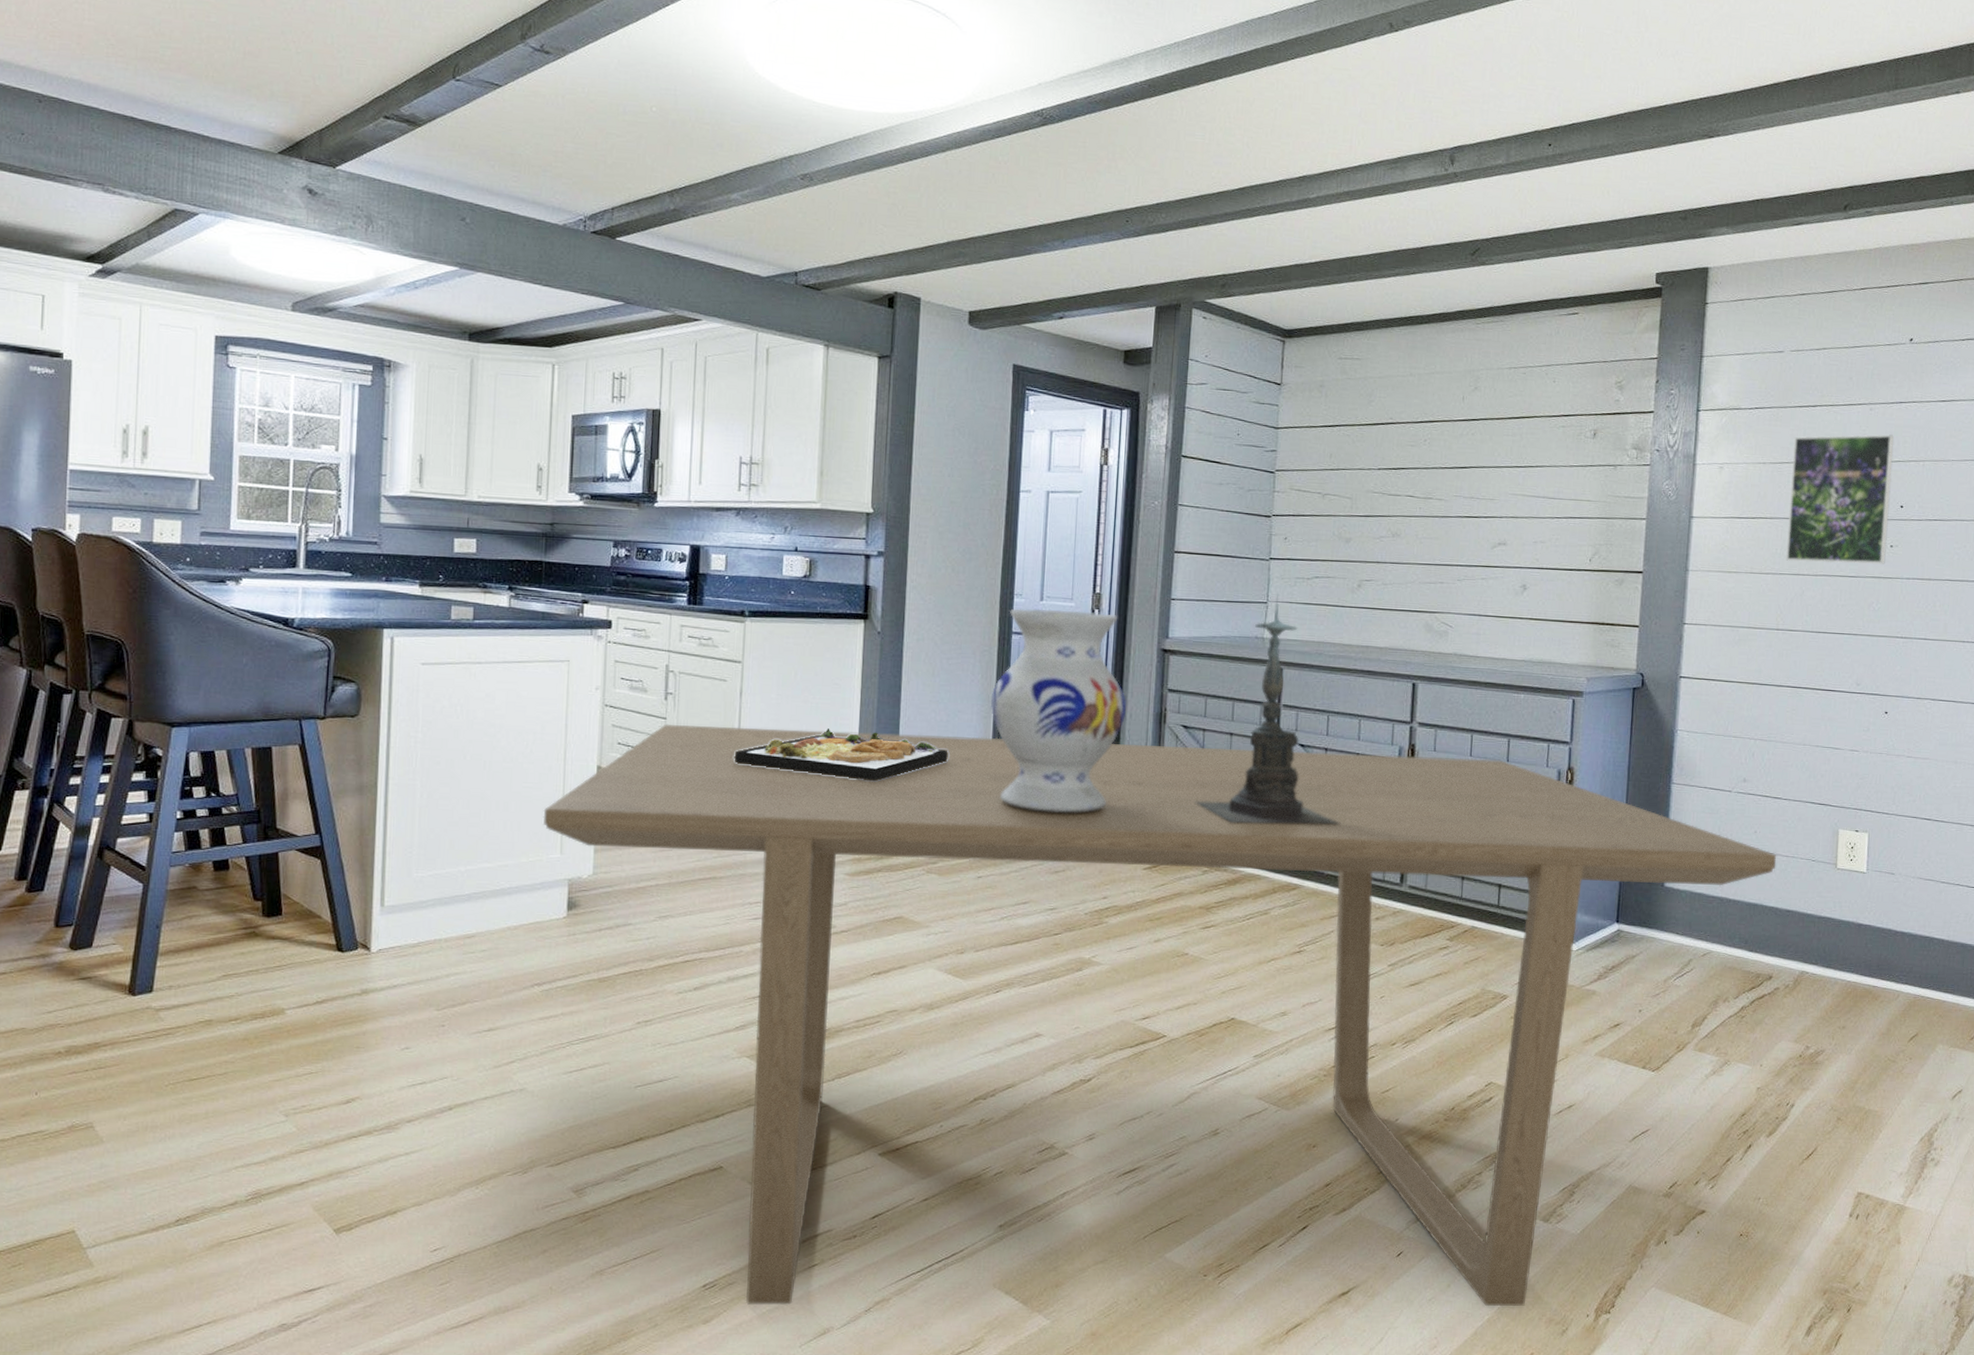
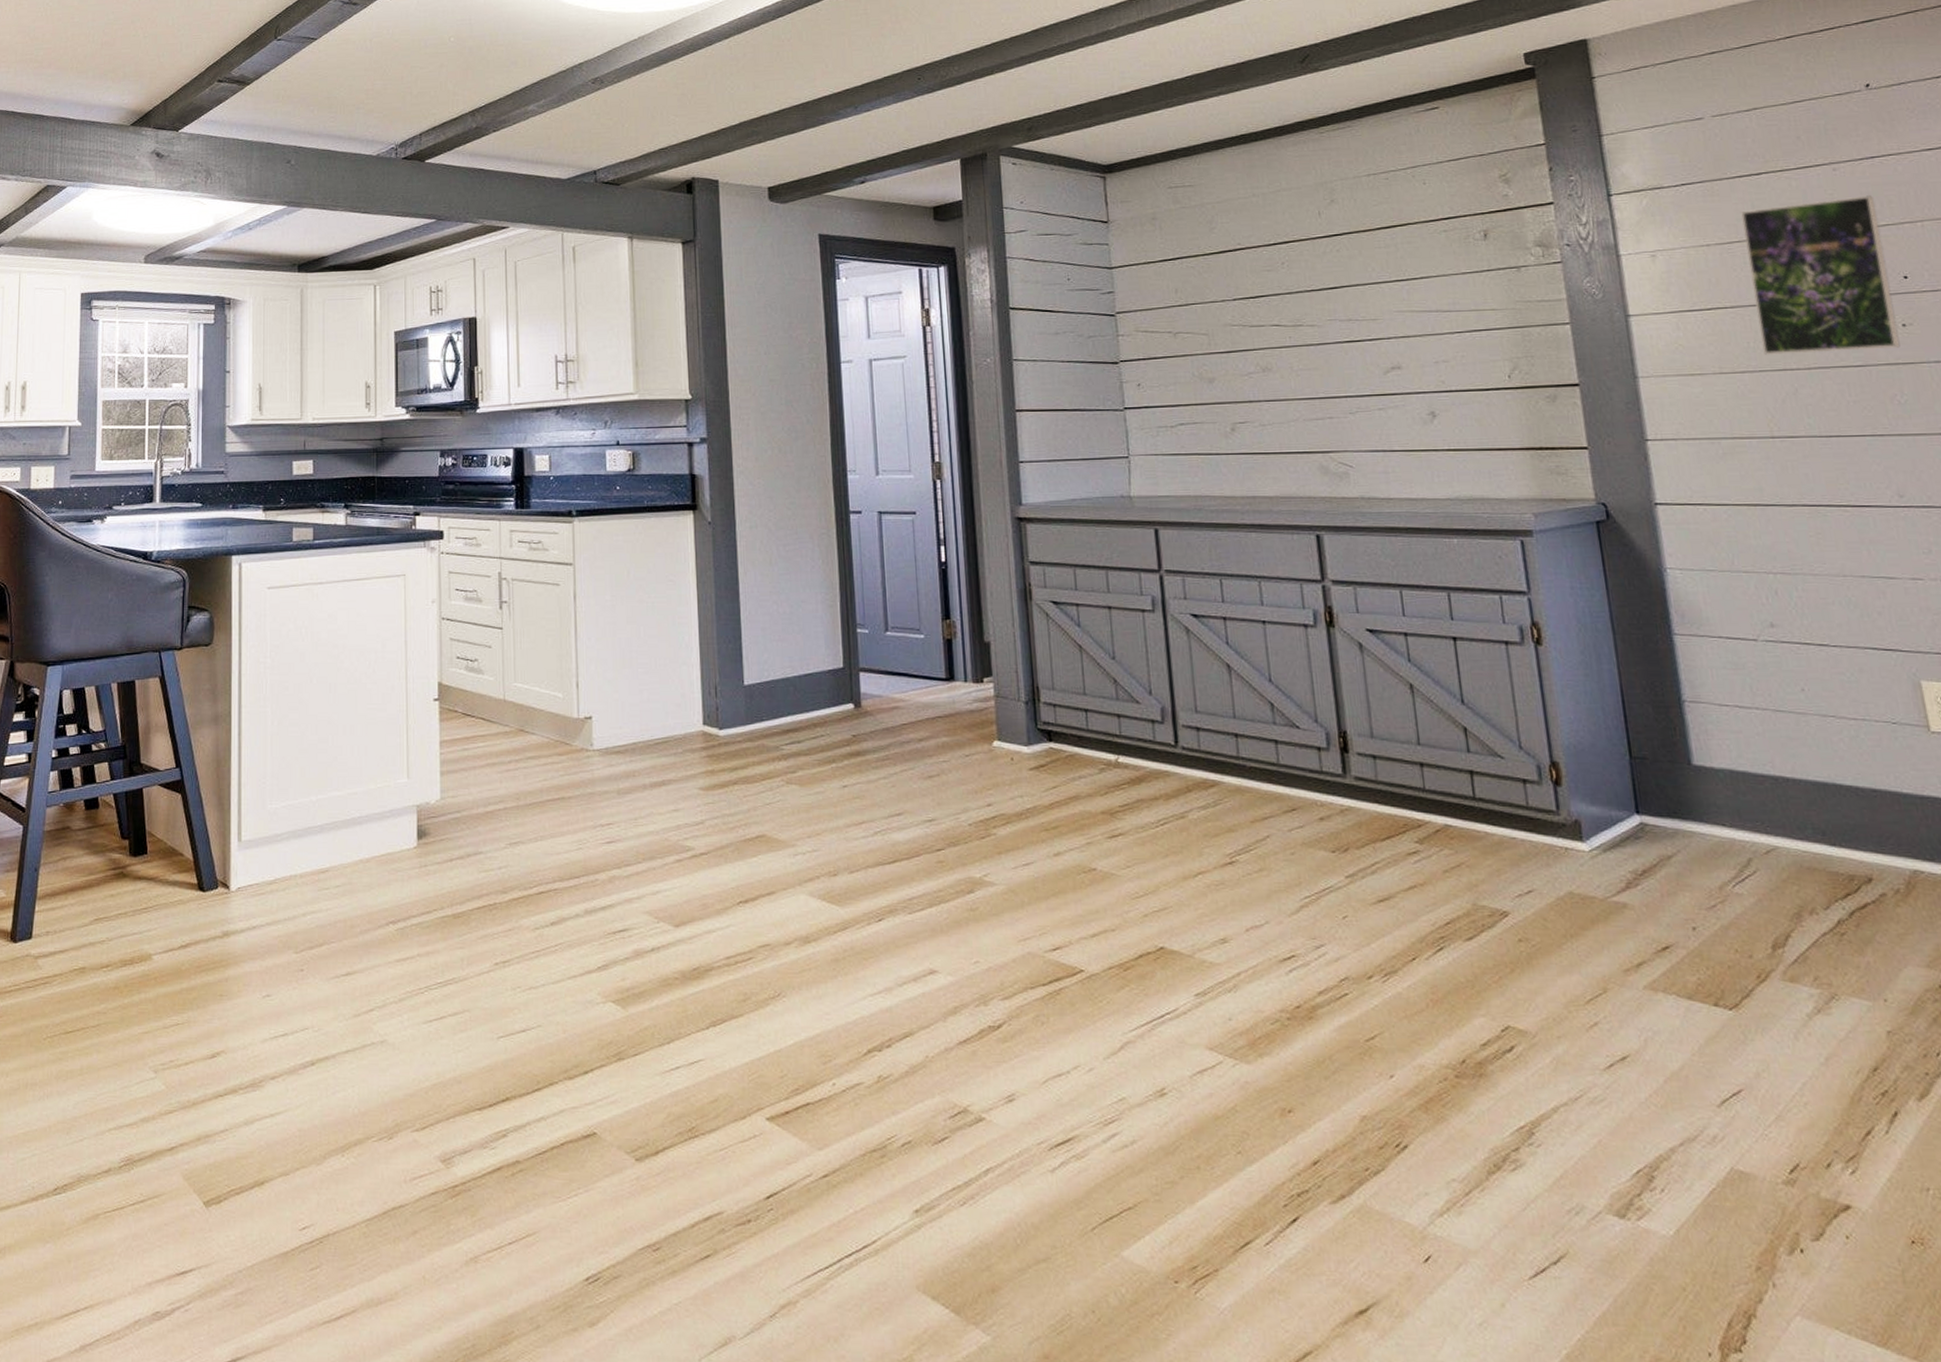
dining table: present [543,725,1777,1307] -> none [388,618,1843,1337]
food plate: present [734,728,948,782] -> none [573,629,796,684]
vase: present [991,608,1126,813] -> none [835,482,985,708]
candle holder: present [1195,593,1340,825] -> none [1078,445,1256,711]

